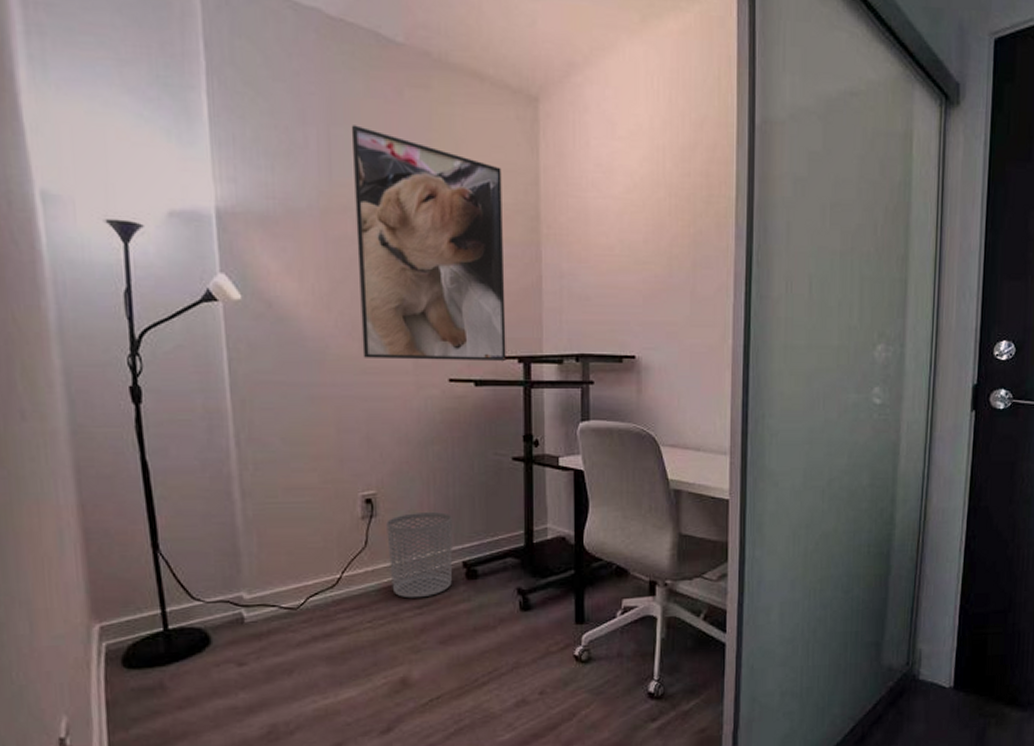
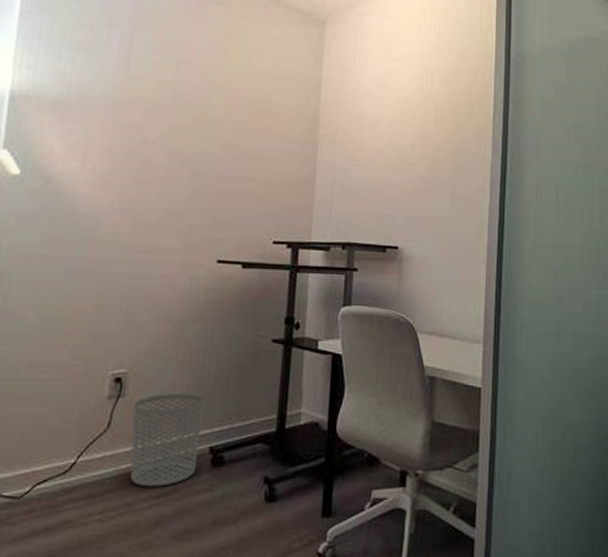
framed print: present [351,125,506,361] -> none [134,30,288,245]

